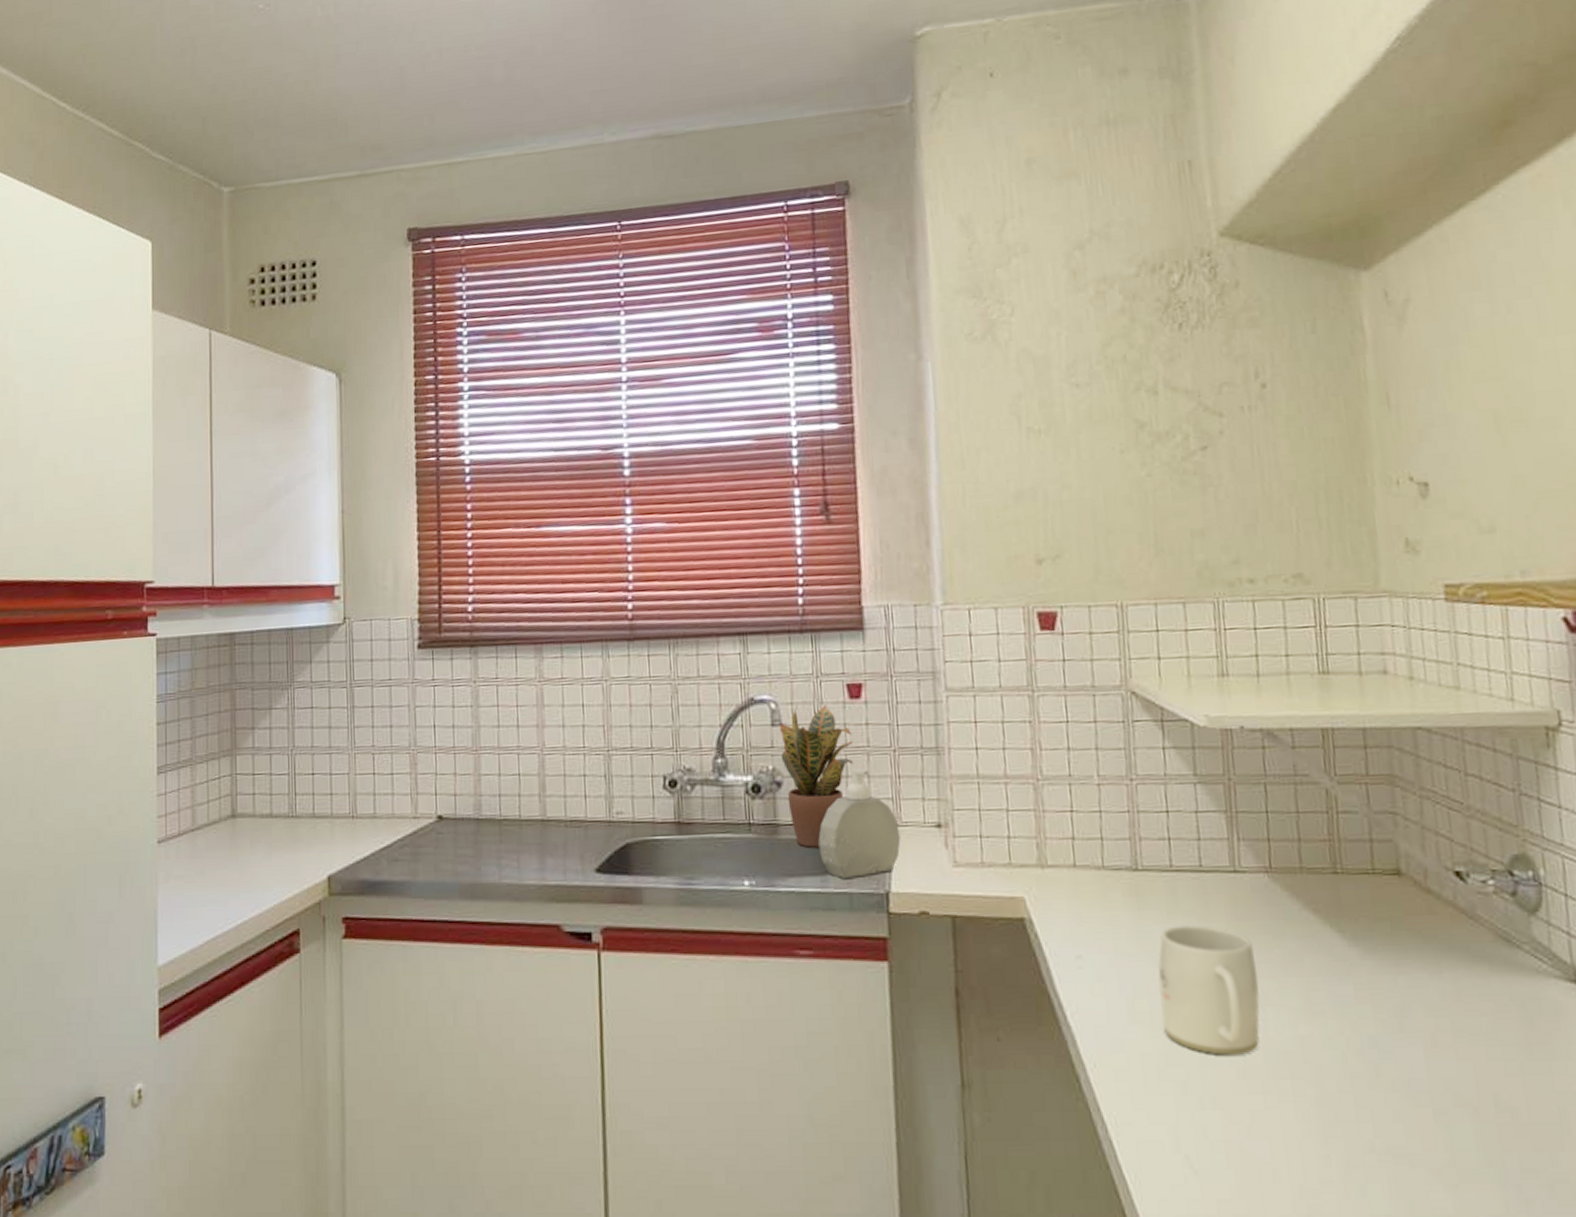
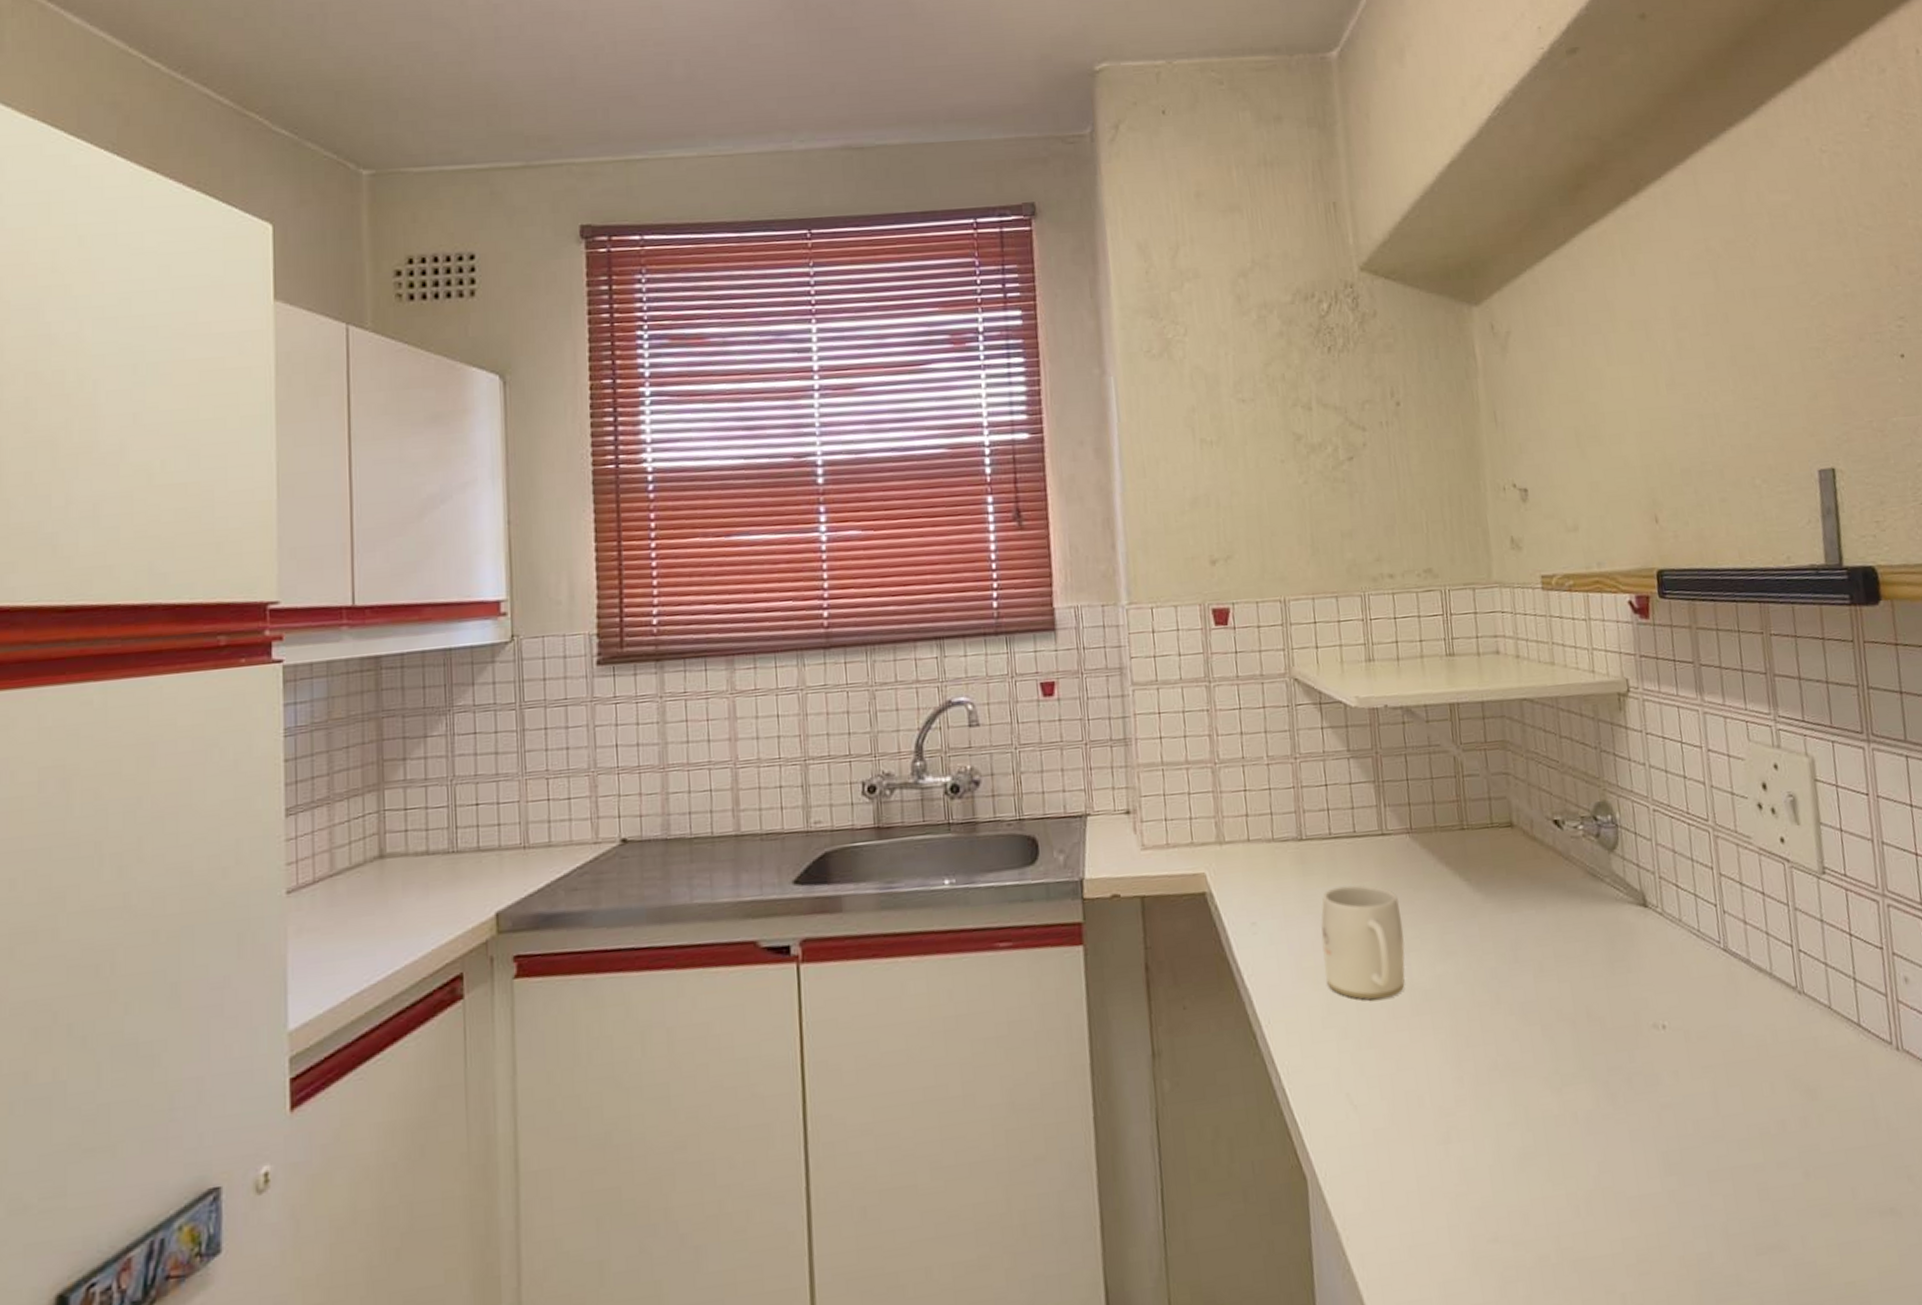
potted plant: present [780,704,854,849] -> none [977,703,1049,844]
soap bottle: present [818,768,901,881] -> none [1015,762,1093,872]

